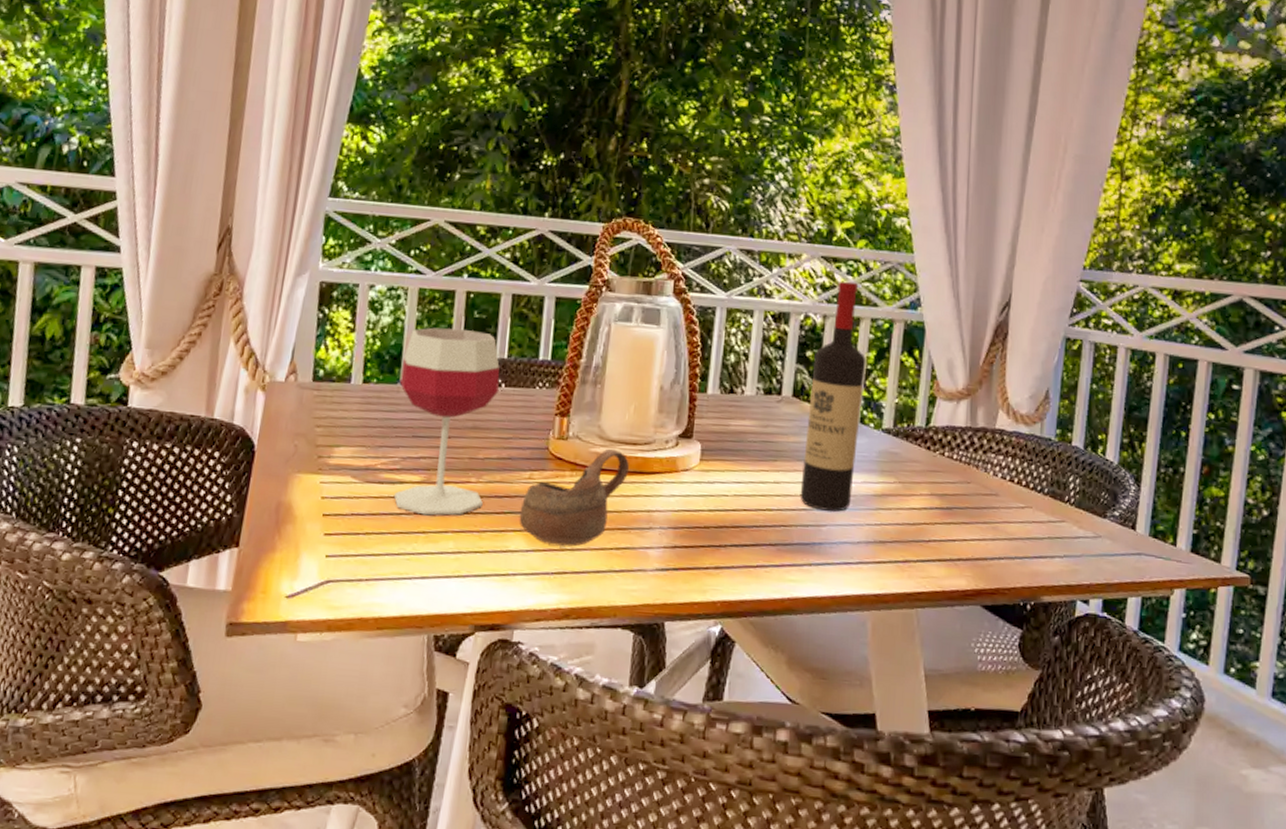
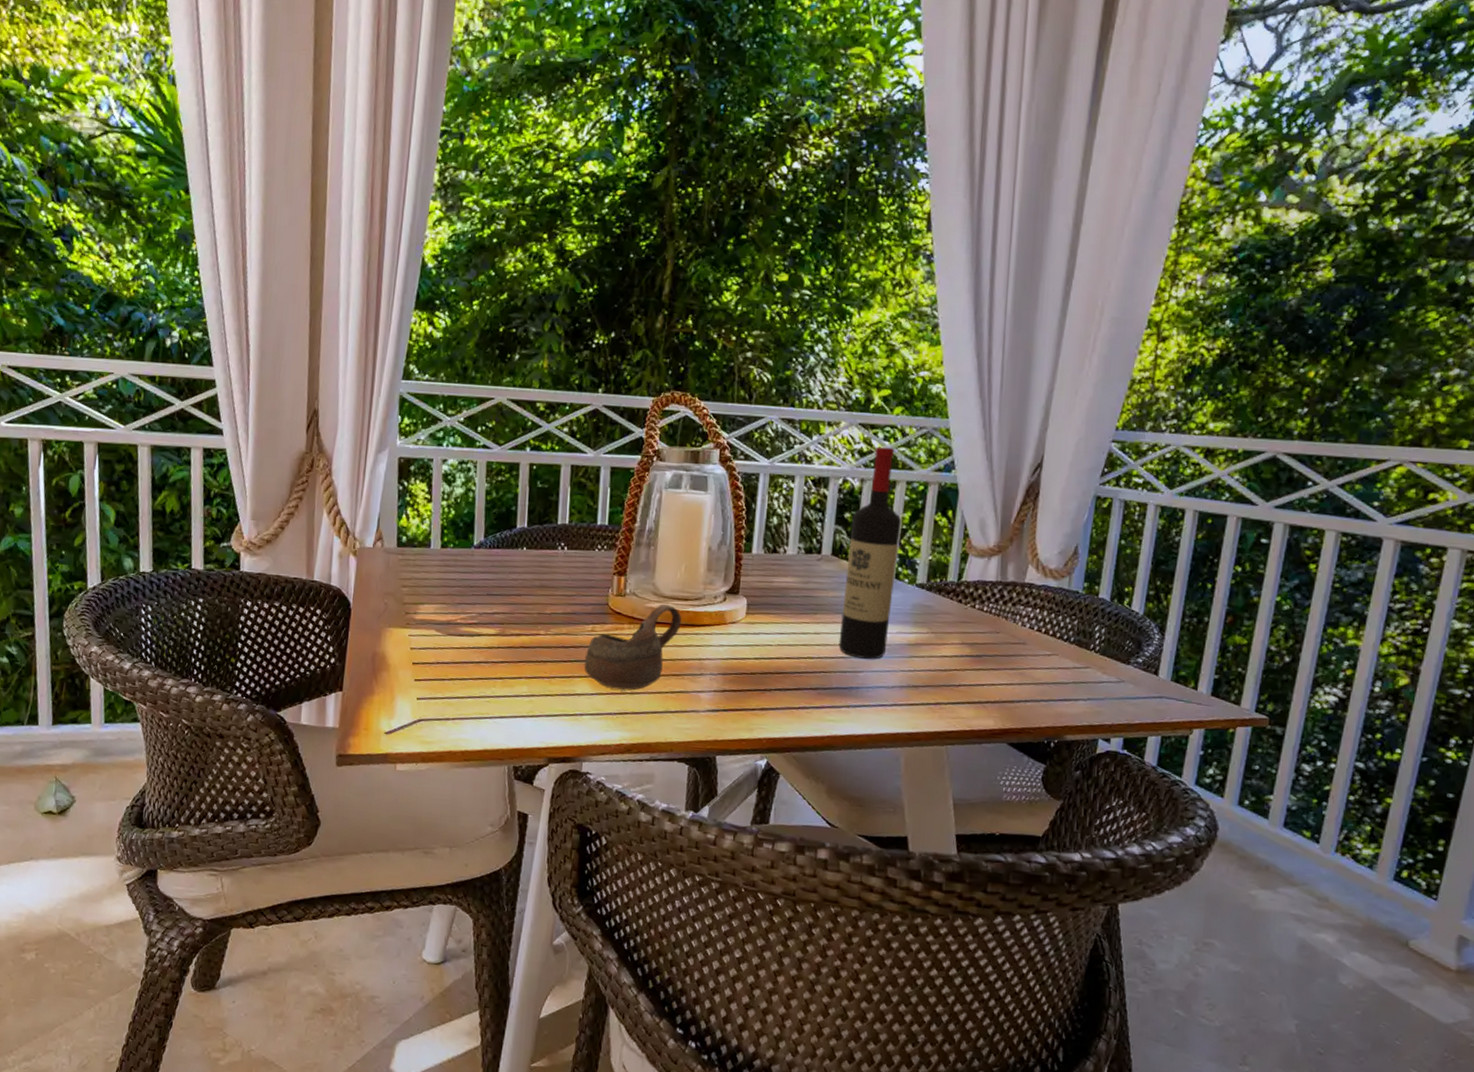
wineglass: present [394,327,500,516] -> none [473,497,563,664]

